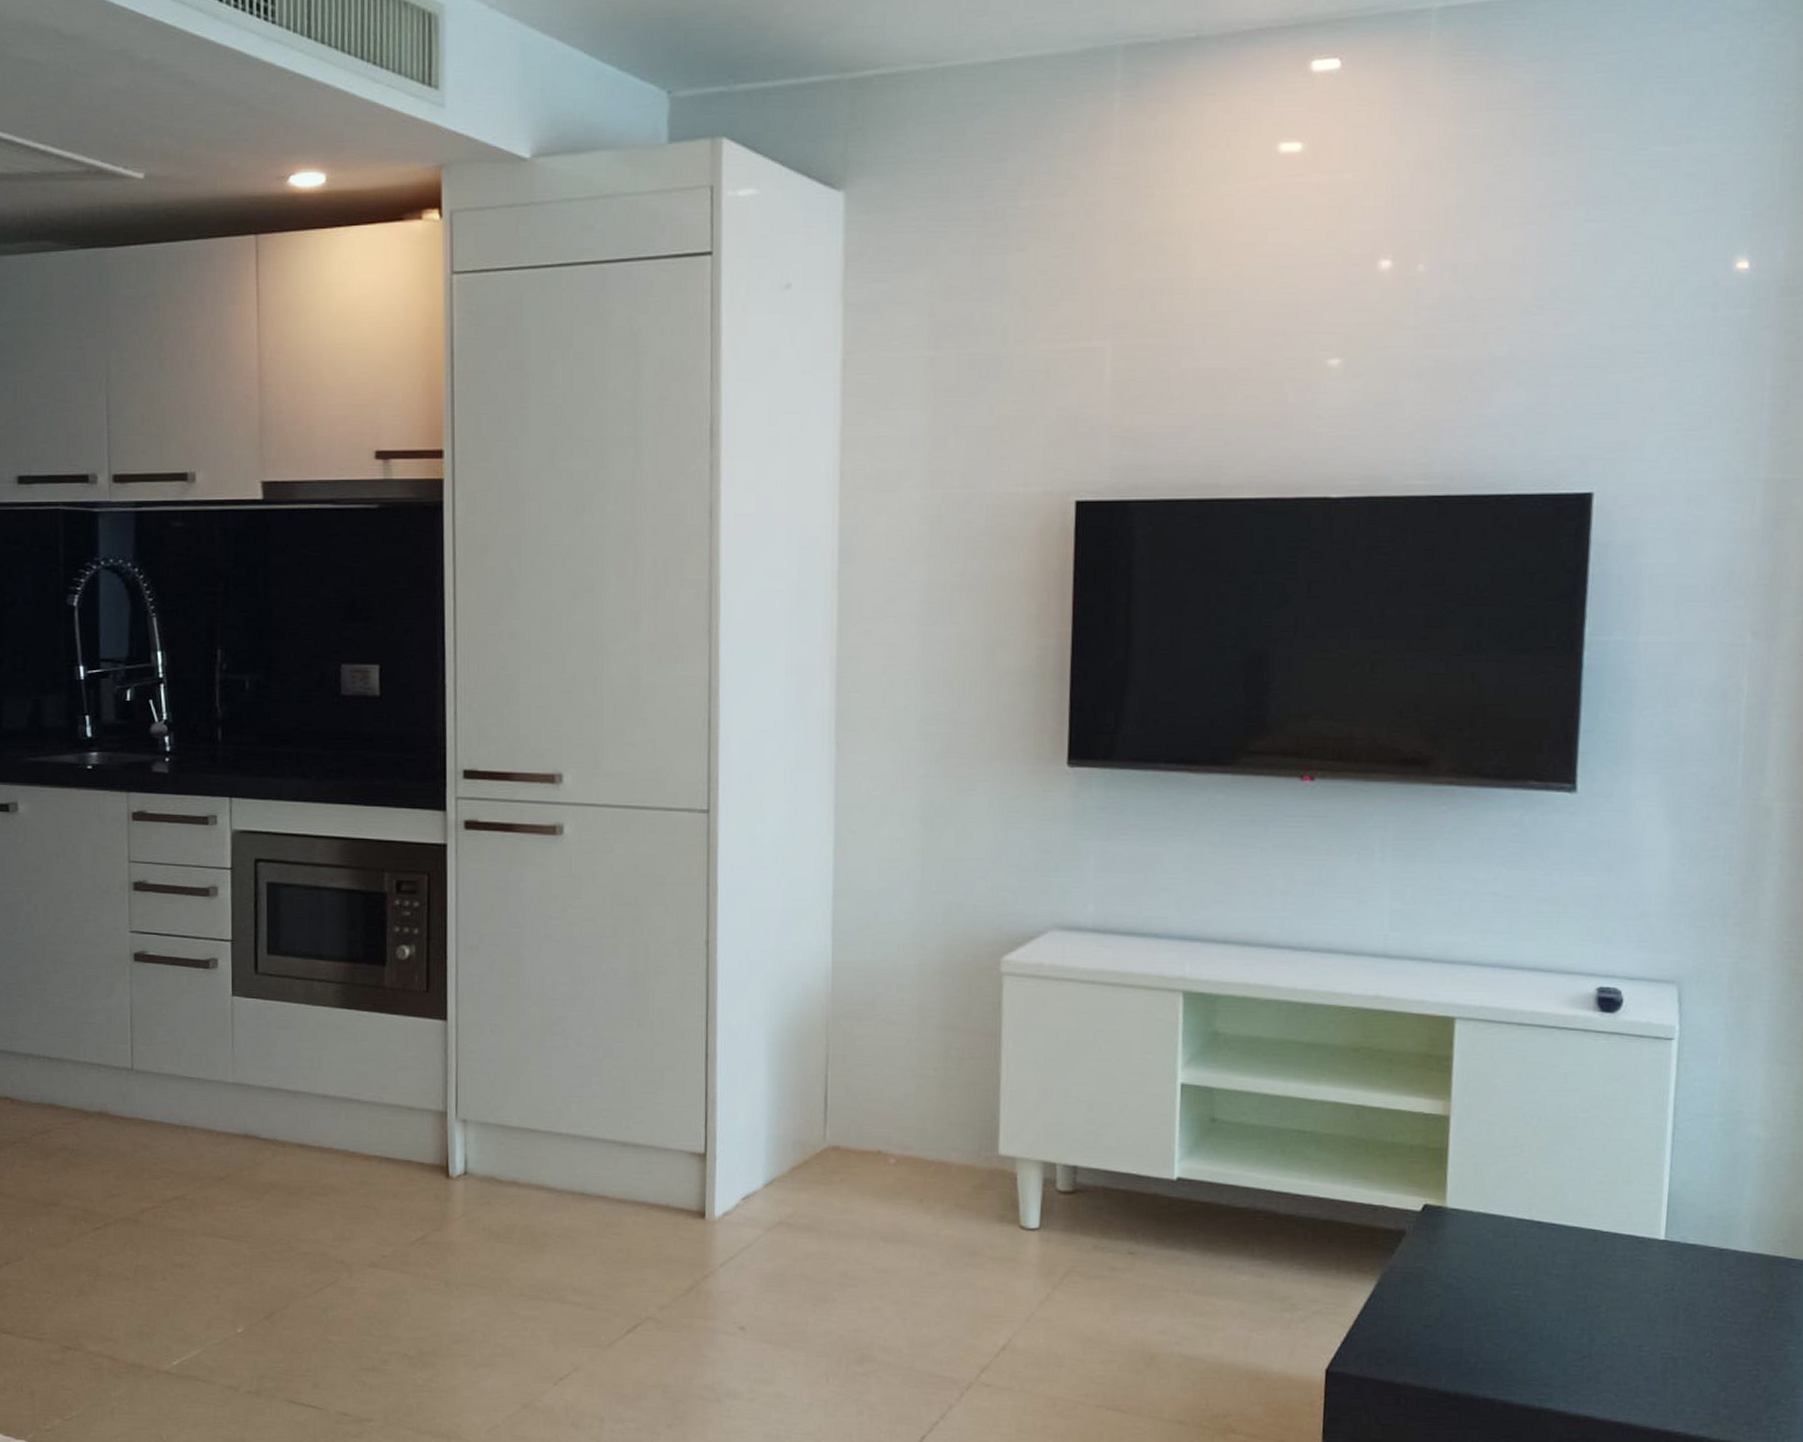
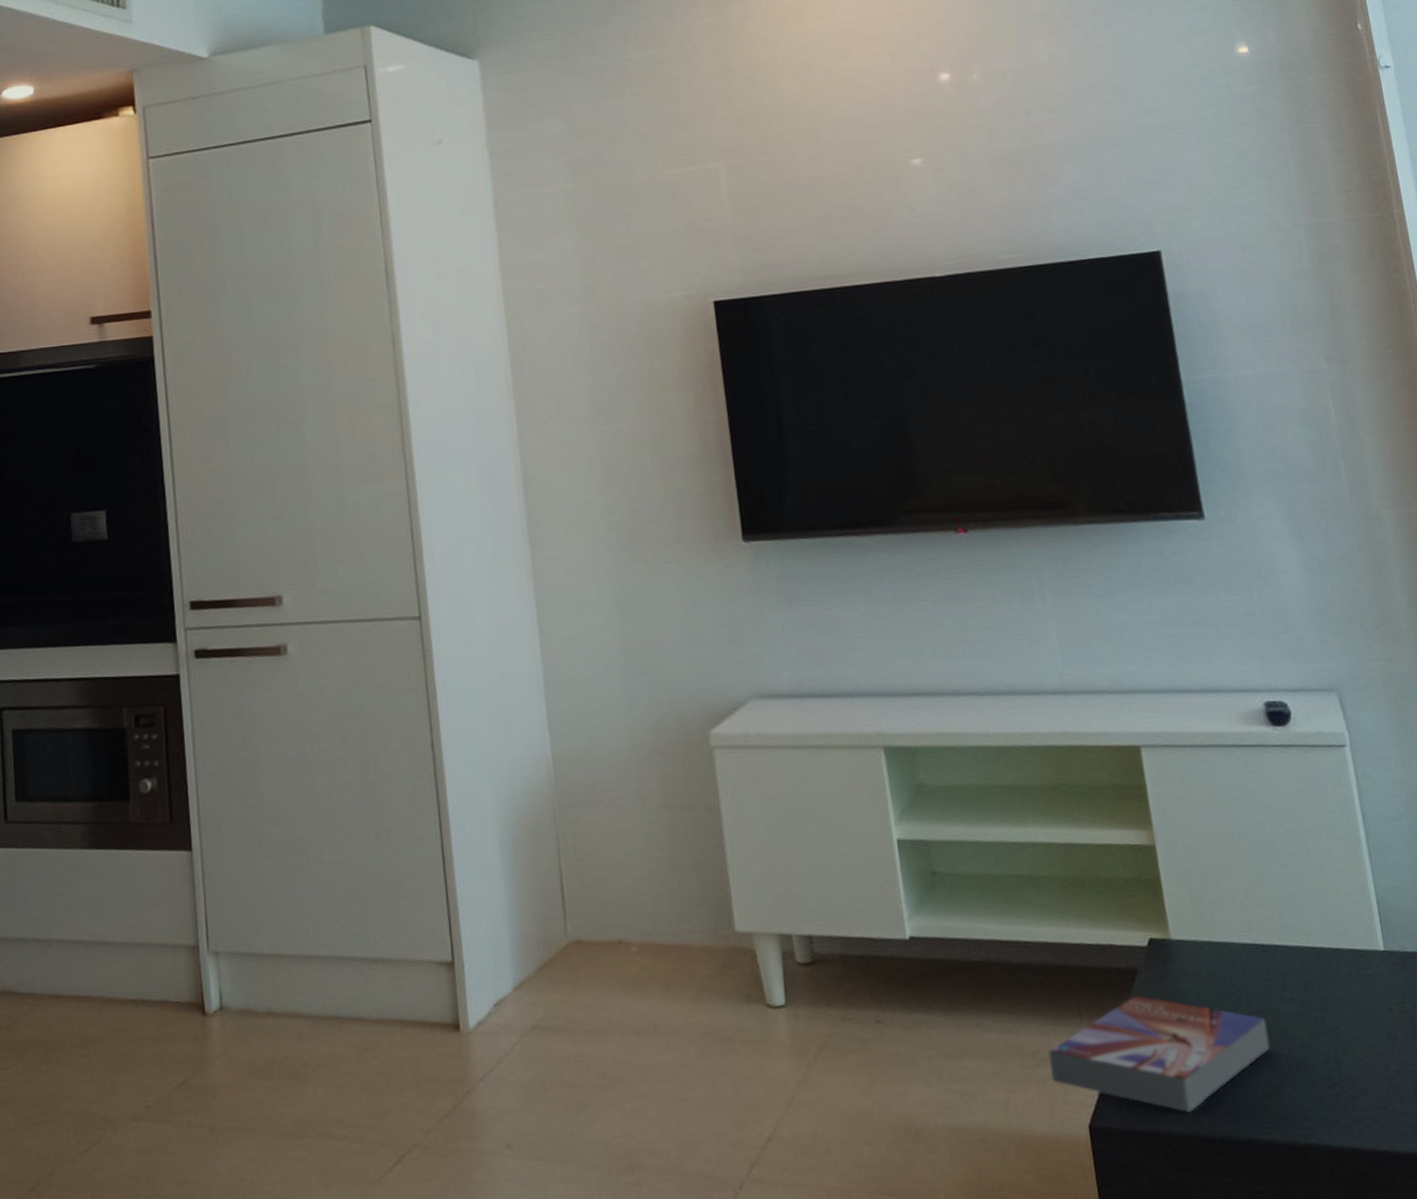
textbook: none [1296,1255,1527,1368] -> present [1048,994,1270,1112]

